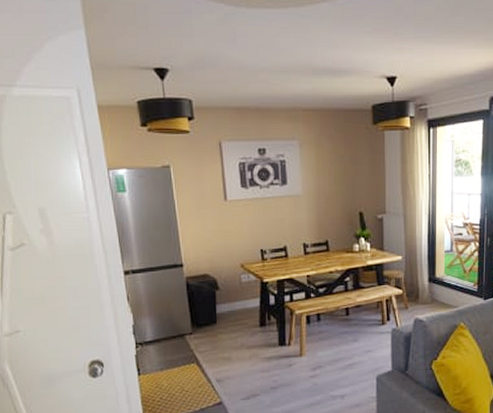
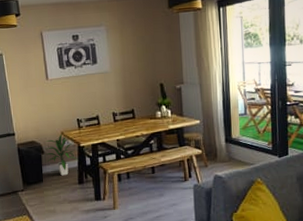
indoor plant: none [220,266,258,317] -> present [45,133,76,176]

